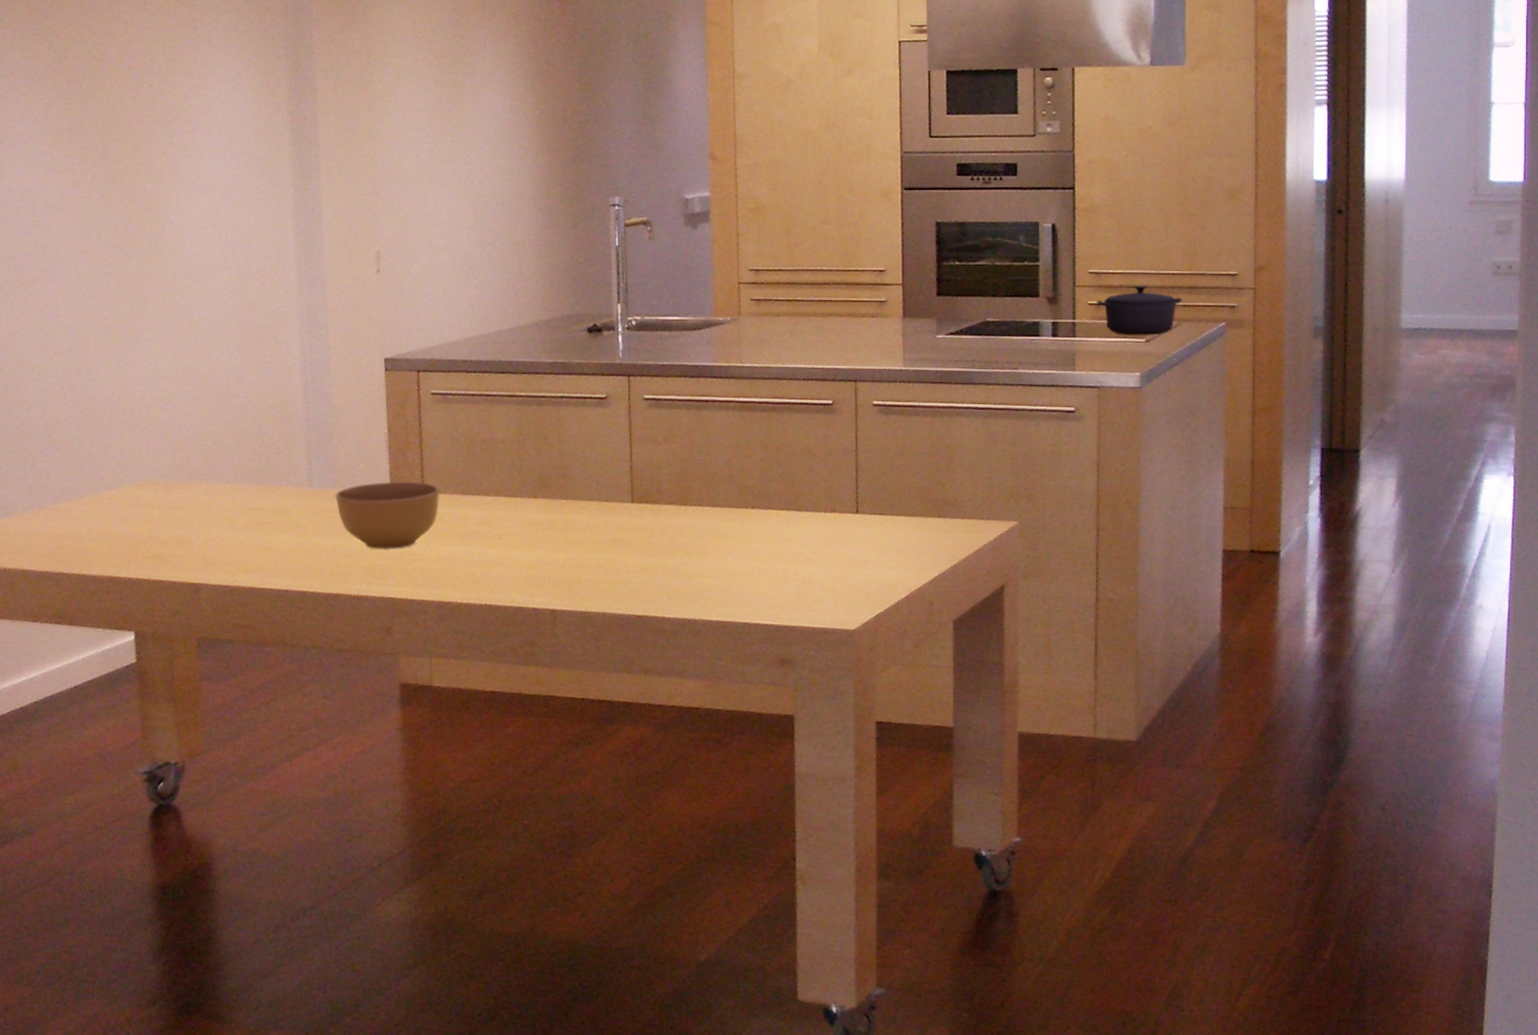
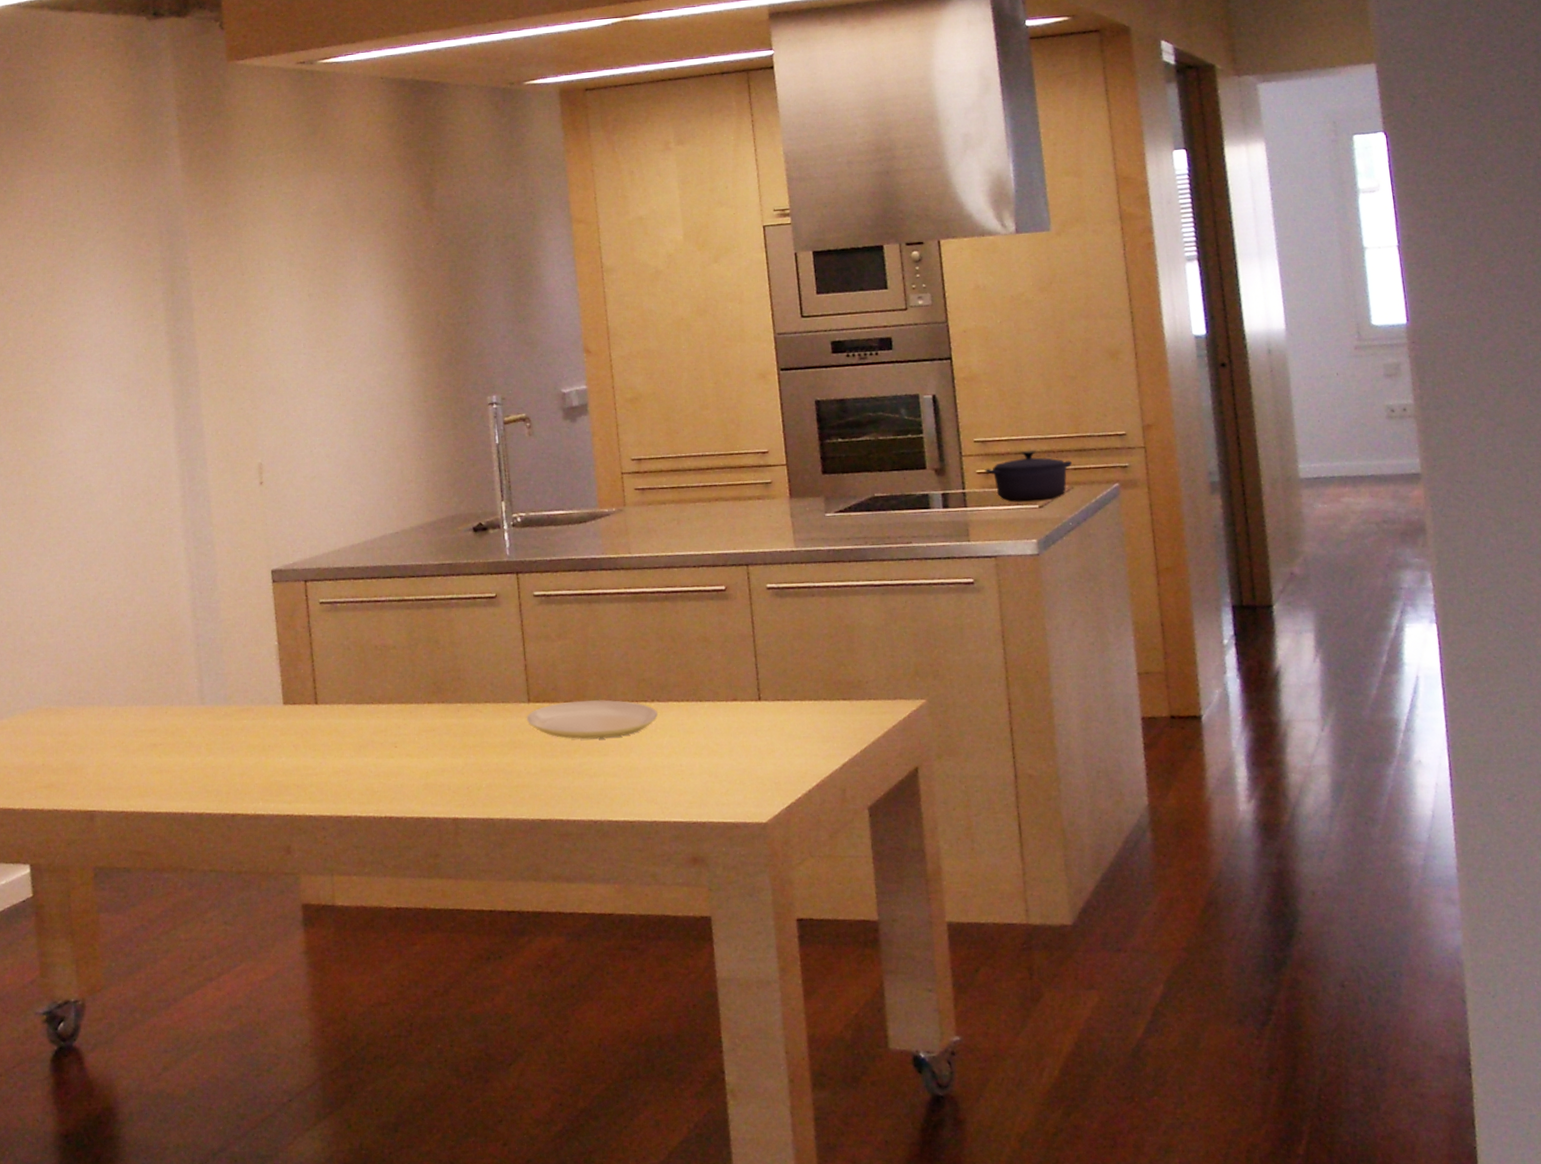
bowl: present [335,481,440,550] -> none [227,693,334,765]
plate: none [628,503,757,541] -> present [526,700,658,739]

